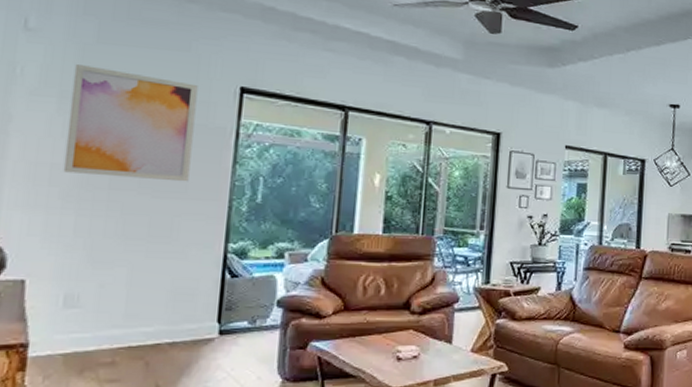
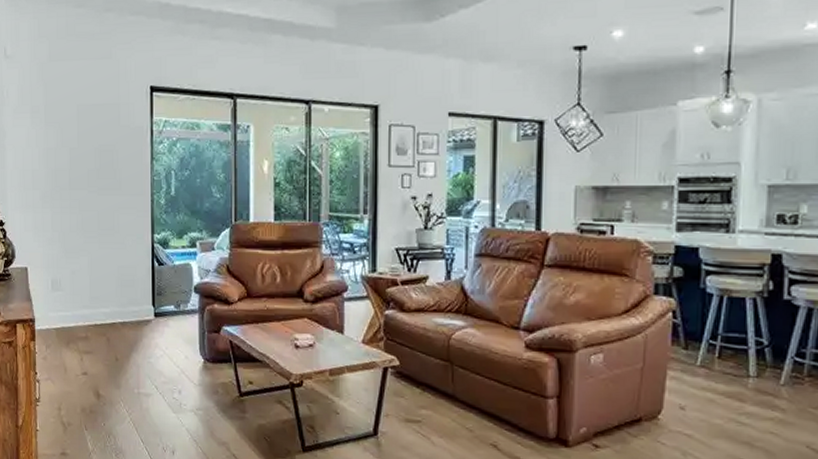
wall art: present [63,63,198,182] -> none [38,81,121,180]

